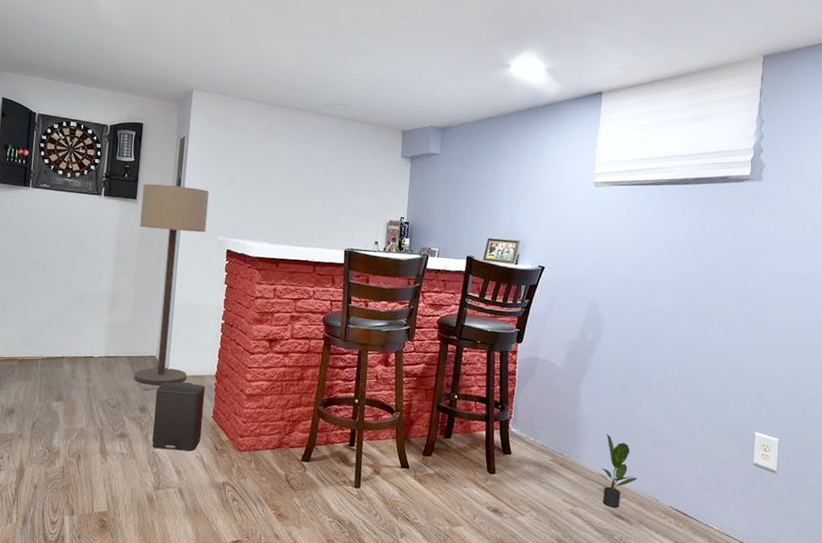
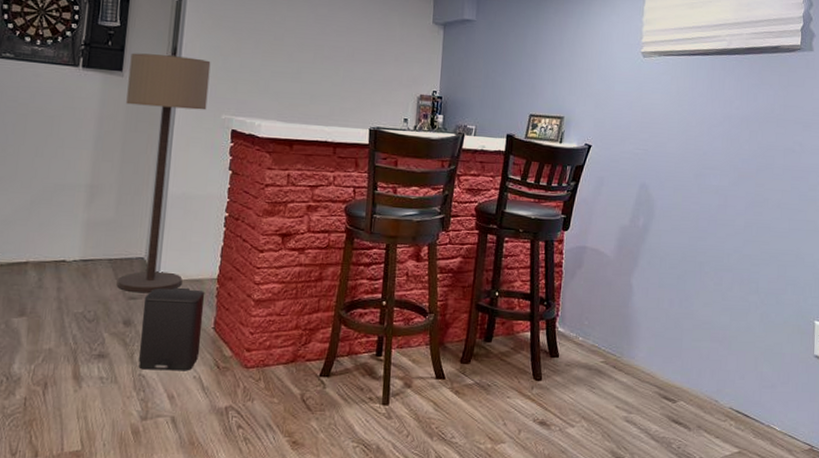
potted plant: present [597,433,638,508] -> none [653,329,695,412]

